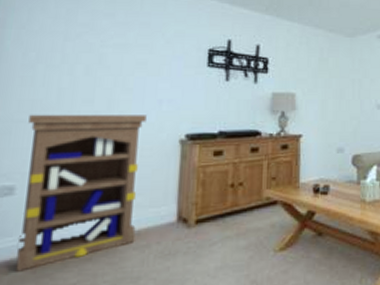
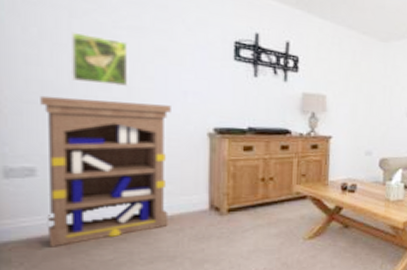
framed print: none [59,53,113,101] -> present [70,31,128,87]

